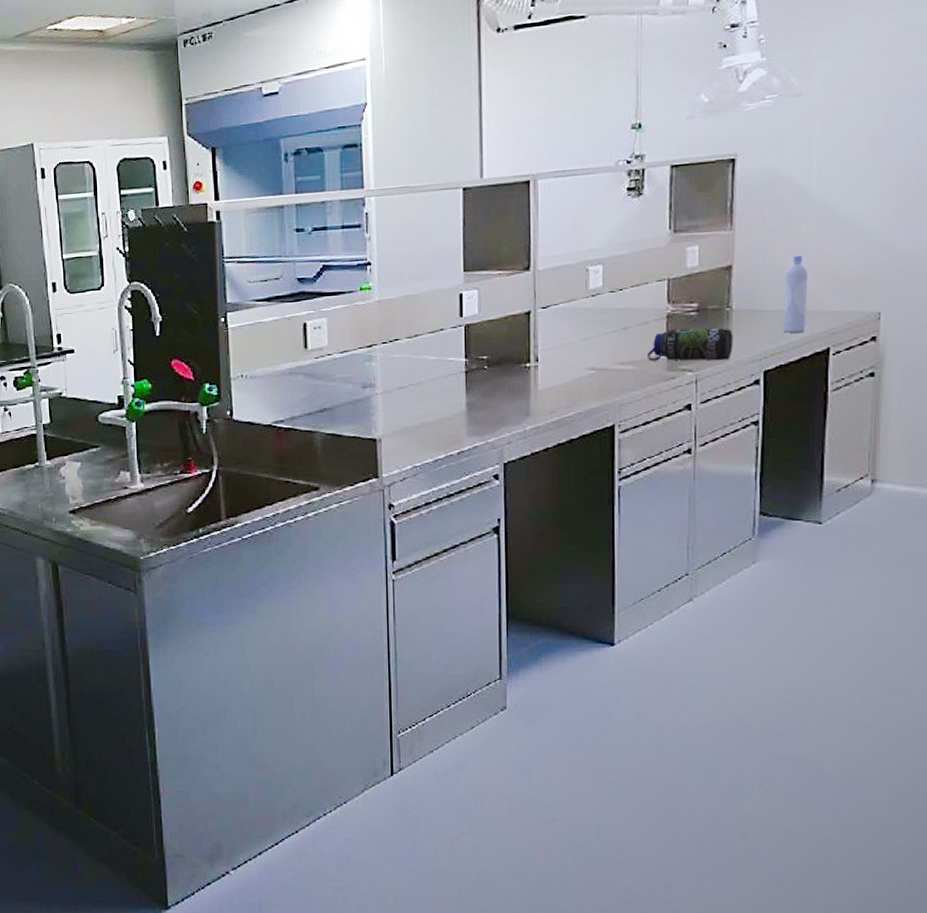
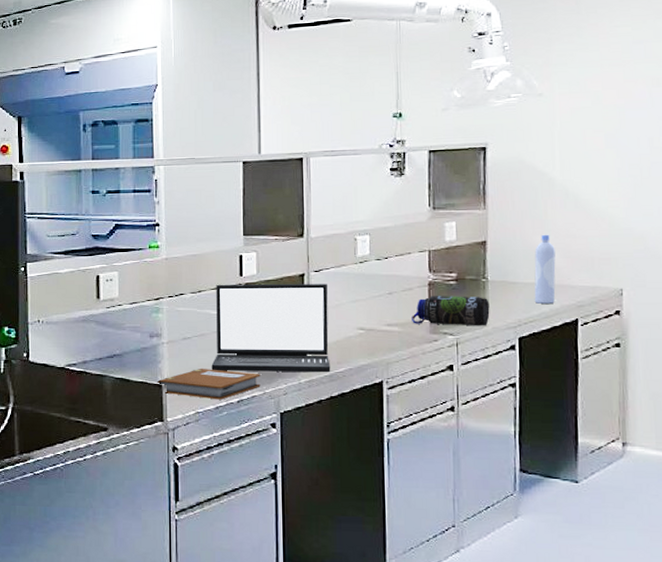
notebook: none [370,419,483,452] -> present [156,369,261,400]
laptop: none [429,321,558,421] -> present [211,284,331,373]

